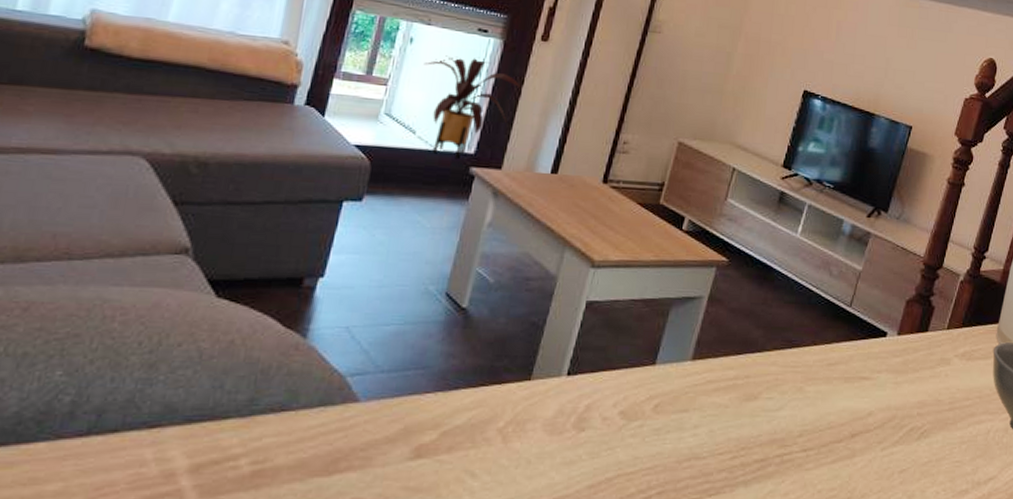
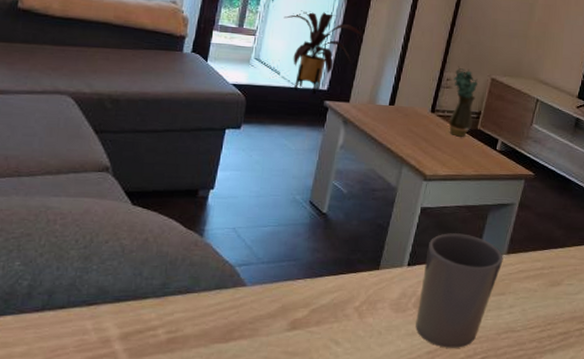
mug: none [574,333,688,481] -> present [416,233,504,348]
vase: none [624,126,661,214] -> present [448,66,478,137]

